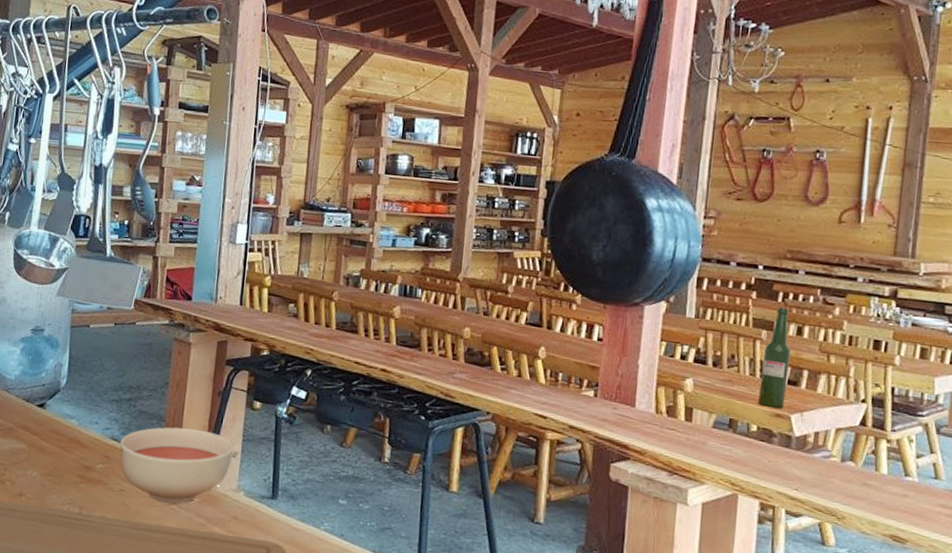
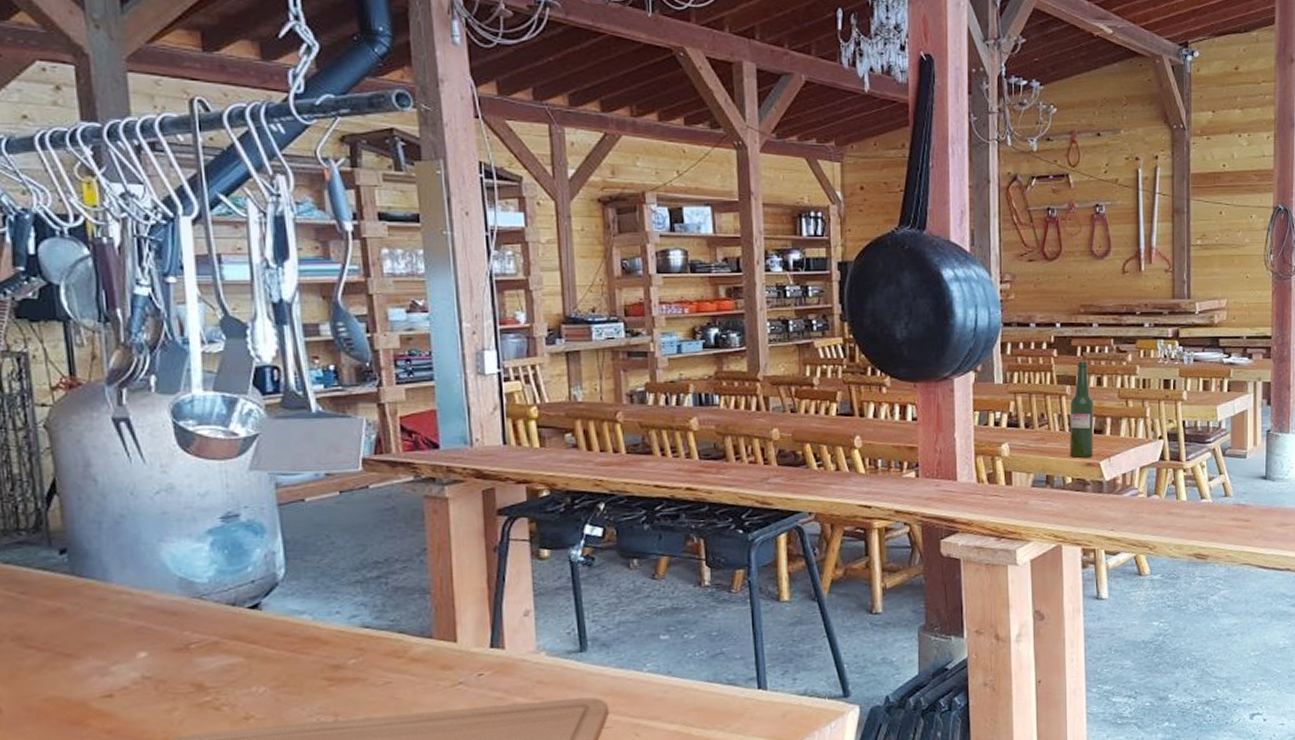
bowl: present [120,427,234,504] -> none [374,593,524,685]

